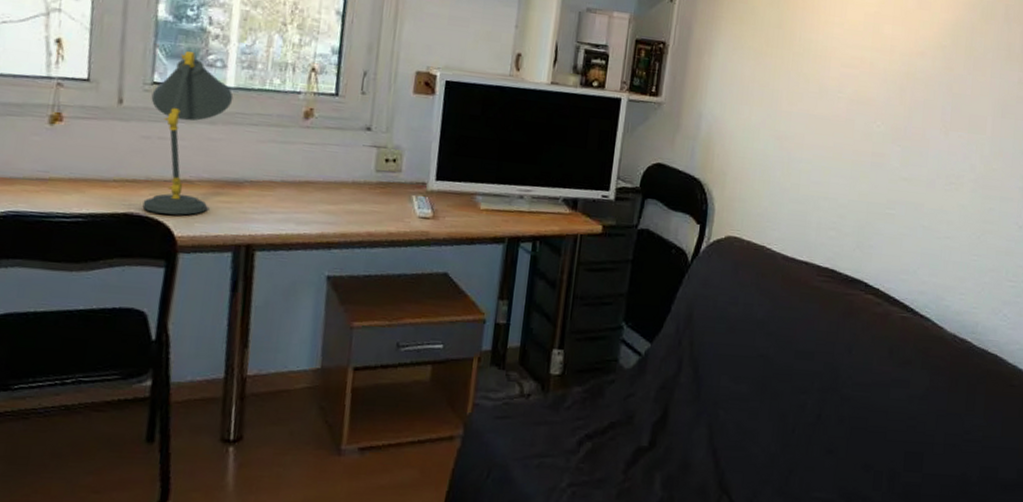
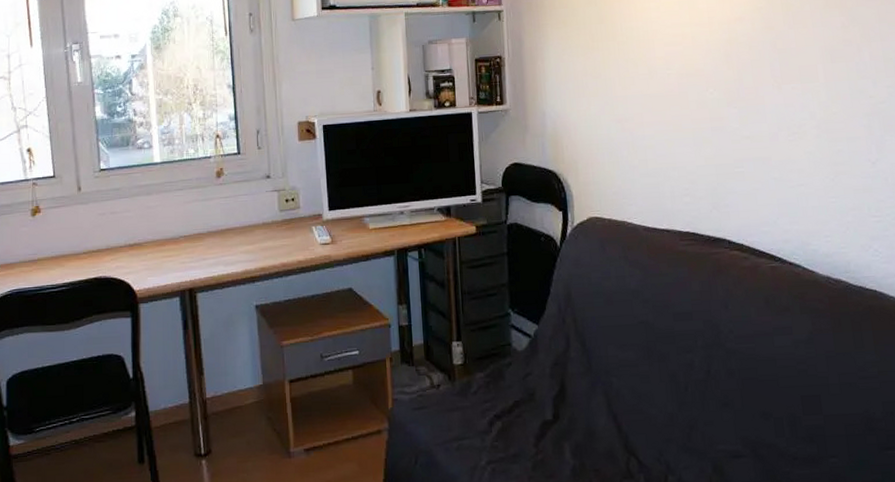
desk lamp: present [142,51,234,215] -> none [101,140,161,274]

